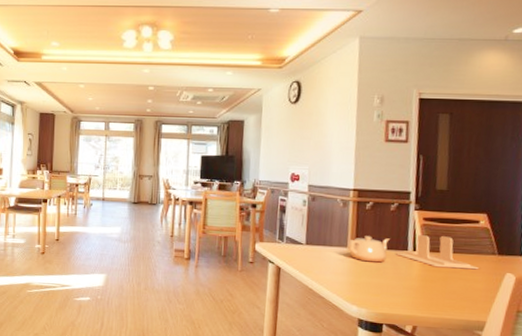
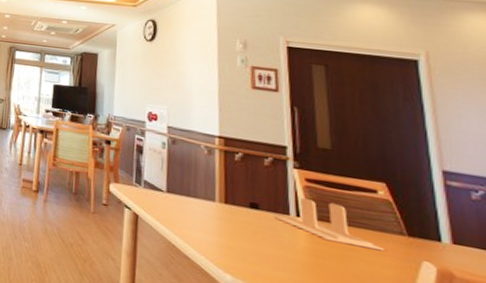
teapot: present [347,236,390,263] -> none [215,191,266,226]

